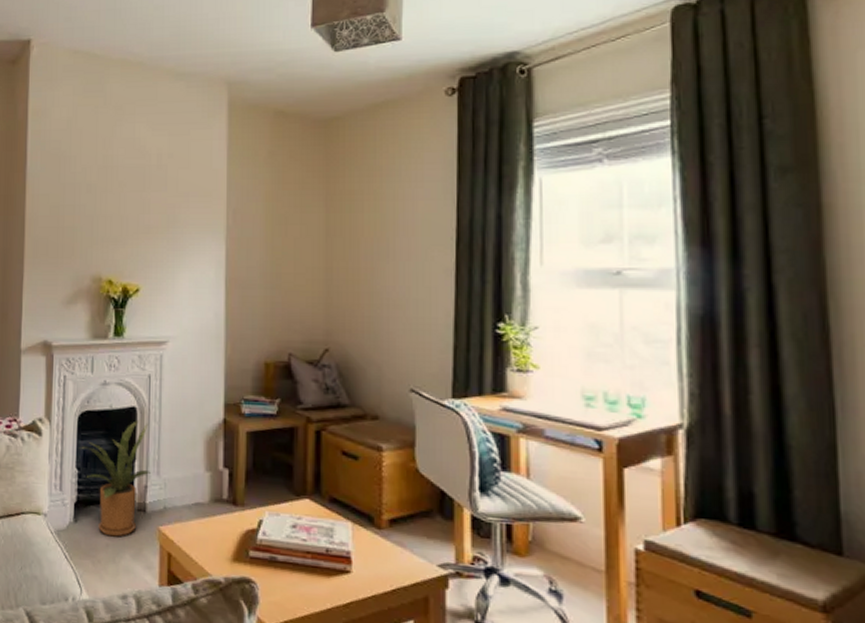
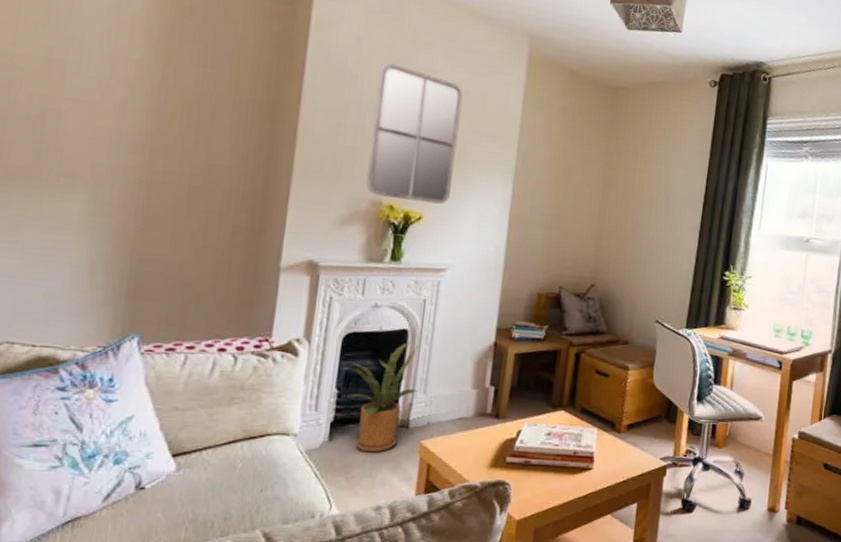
home mirror: none [86,138,166,274] -> present [366,62,463,204]

